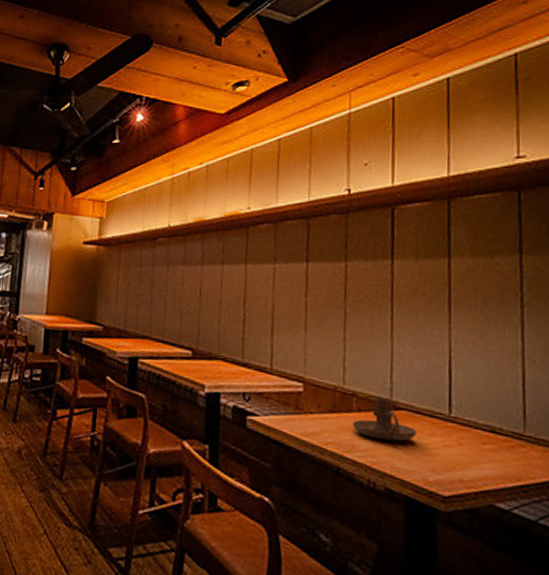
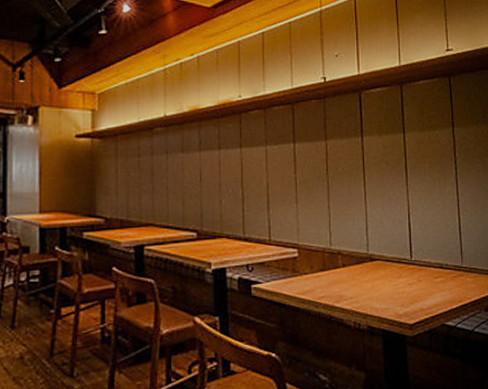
candle holder: present [352,396,417,442] -> none [339,252,388,288]

